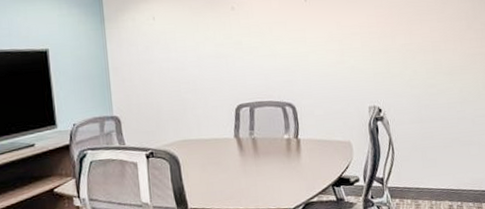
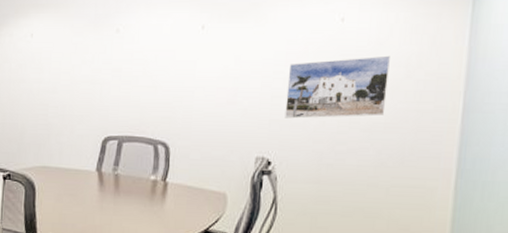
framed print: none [380,12,459,71] -> present [285,55,390,119]

